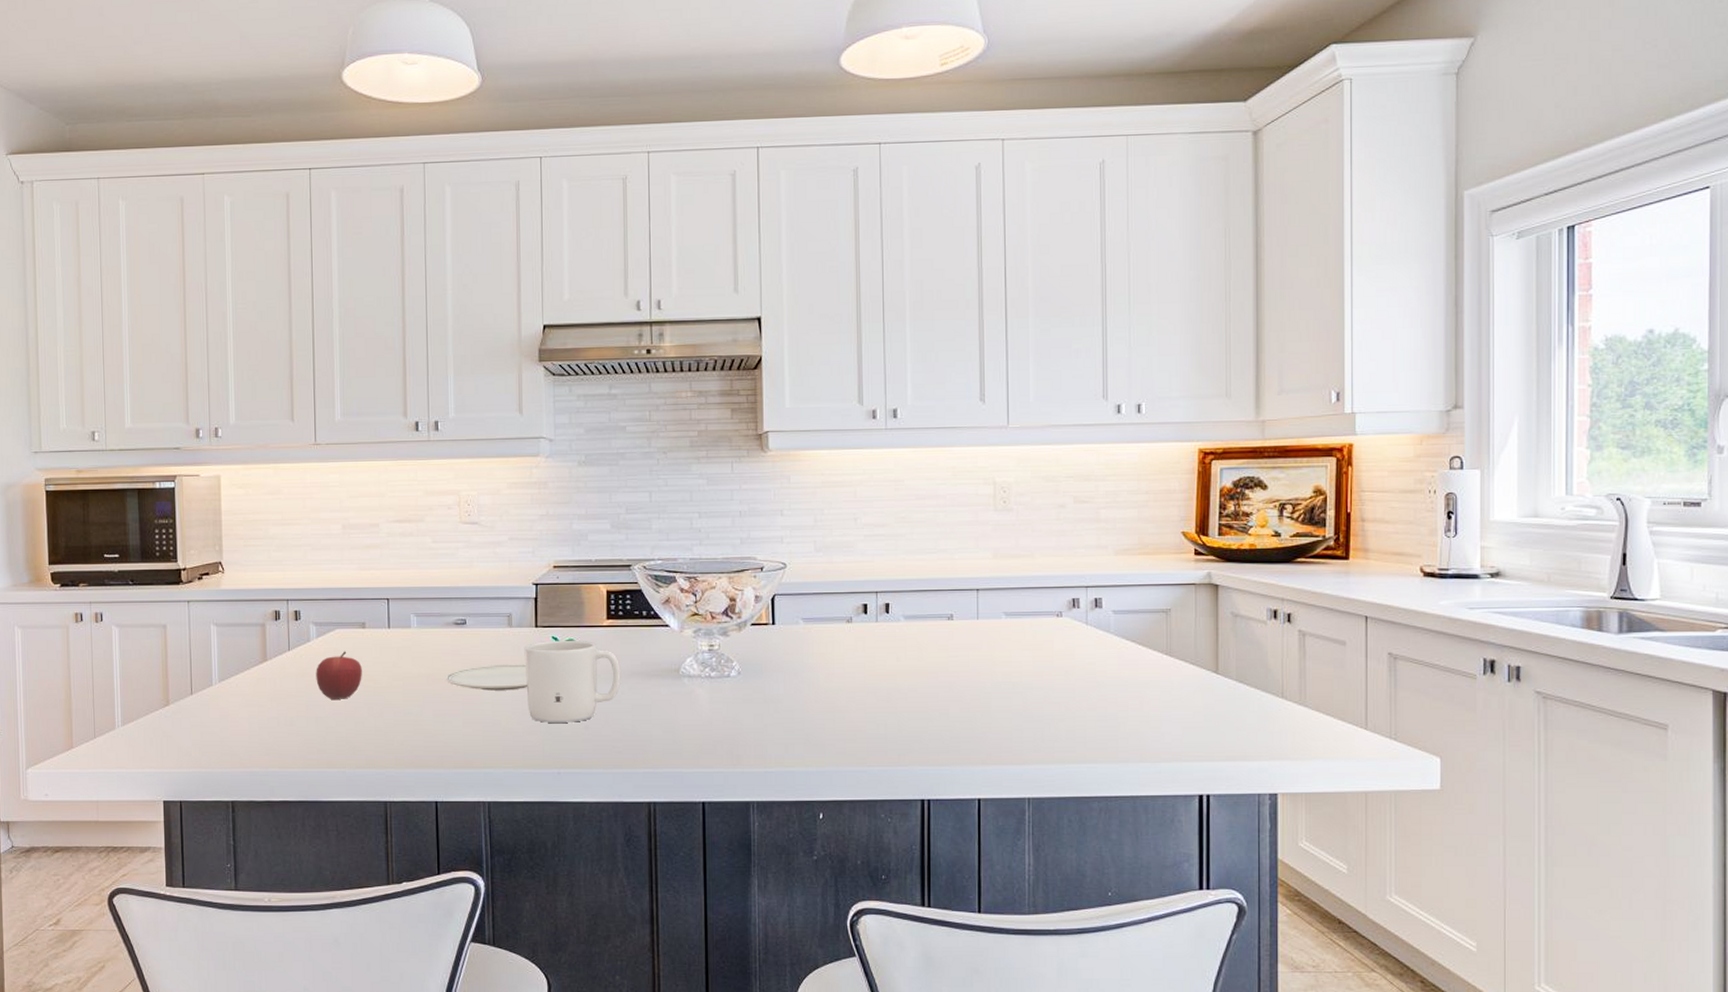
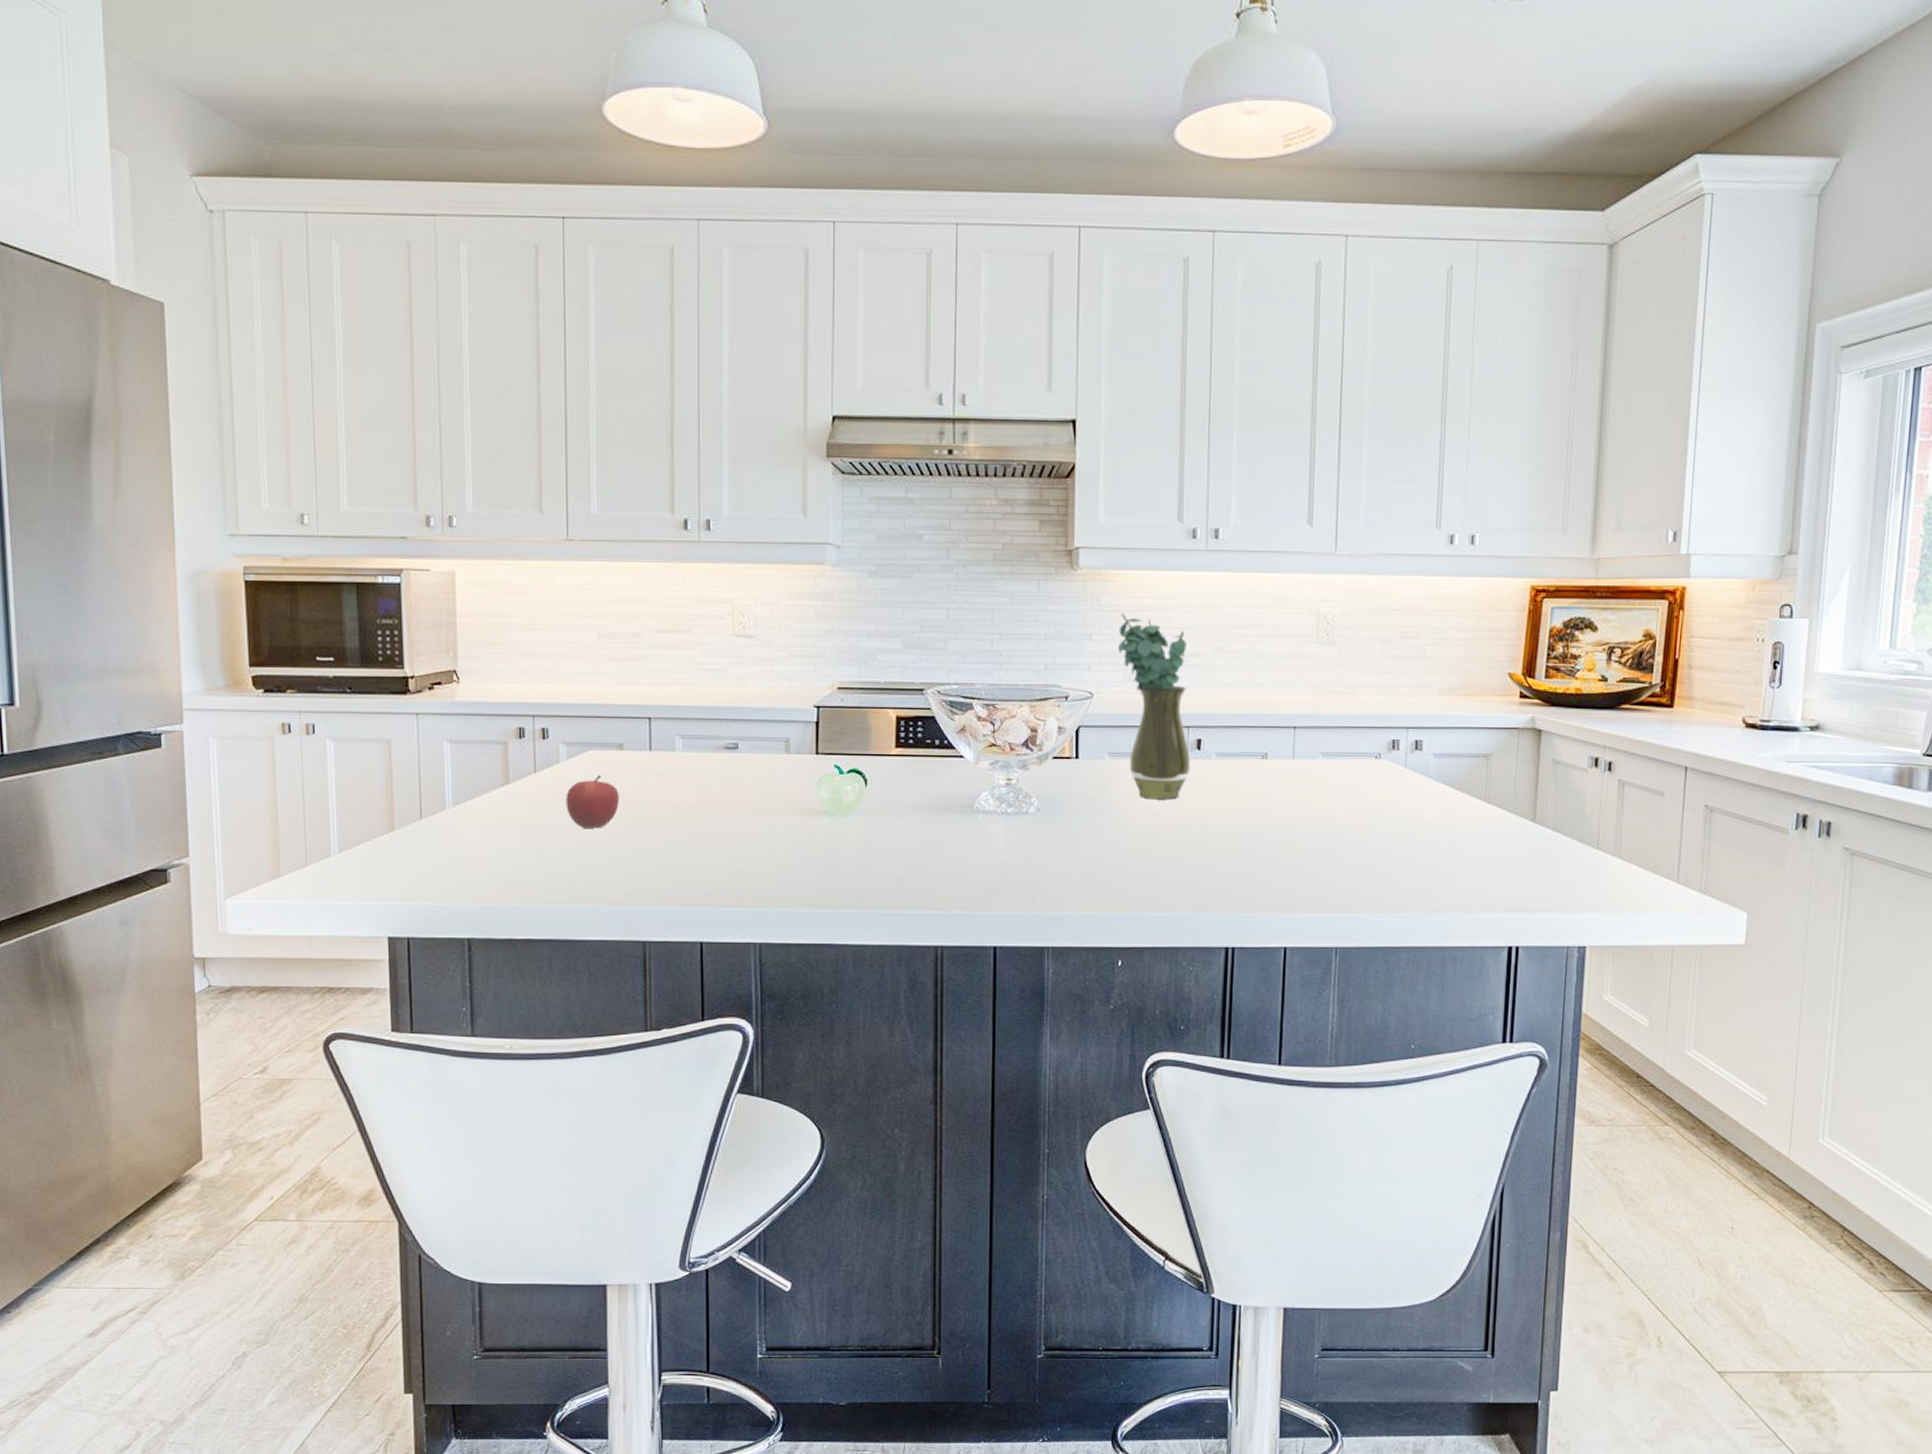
plate: present [445,664,527,691] -> none [714,794,805,823]
mug: present [524,640,621,723] -> none [803,769,909,859]
vase: none [808,489,881,661] -> present [1118,613,1191,800]

